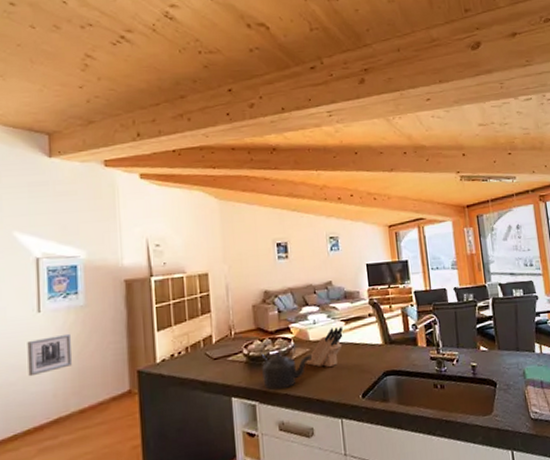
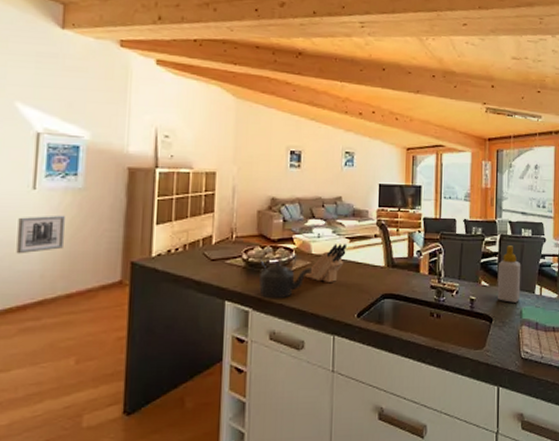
soap bottle: none [494,307,522,365] -> present [497,245,521,303]

